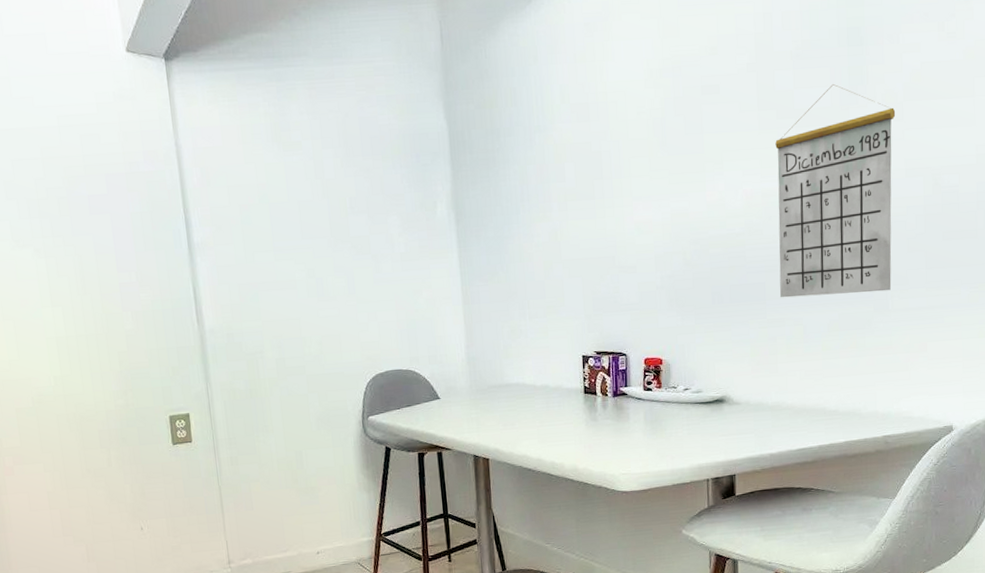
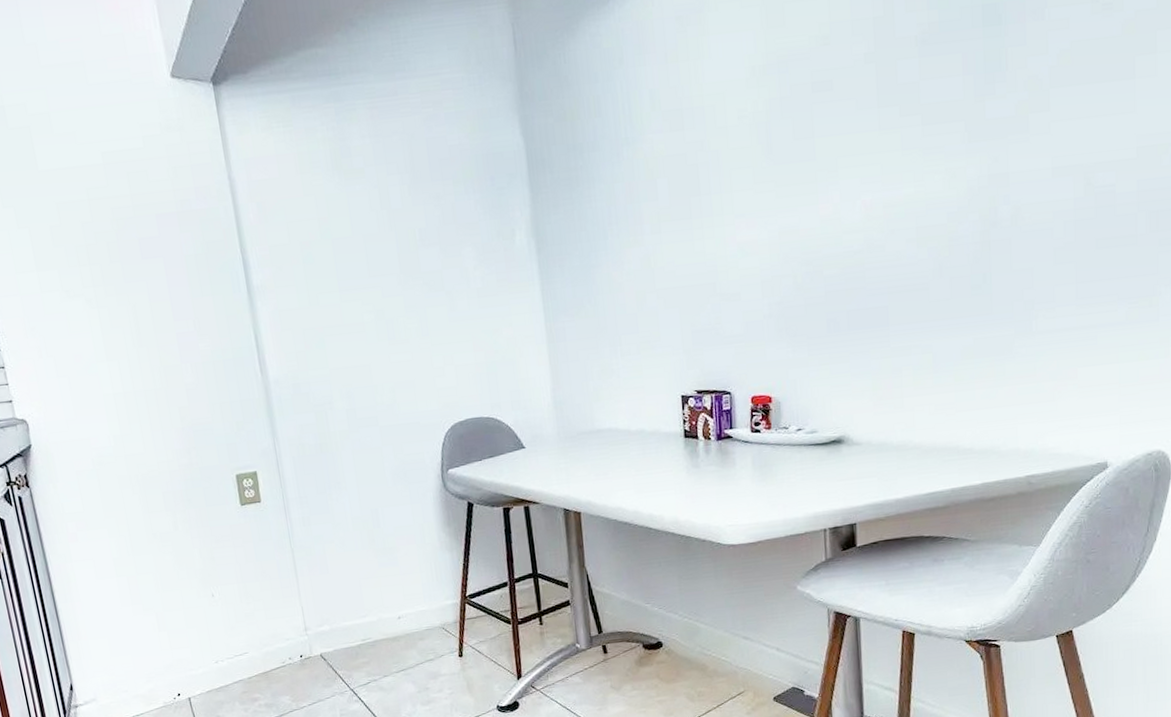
calendar: present [775,84,896,298] -> none [898,72,1040,323]

